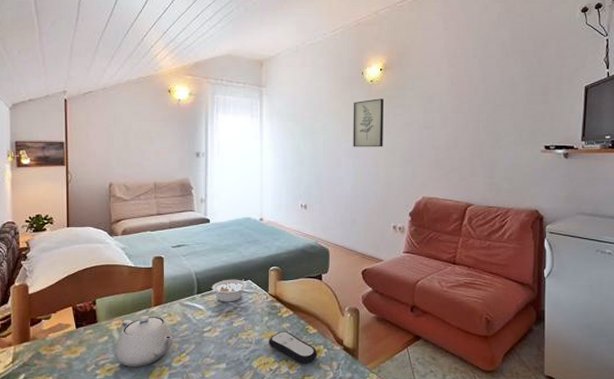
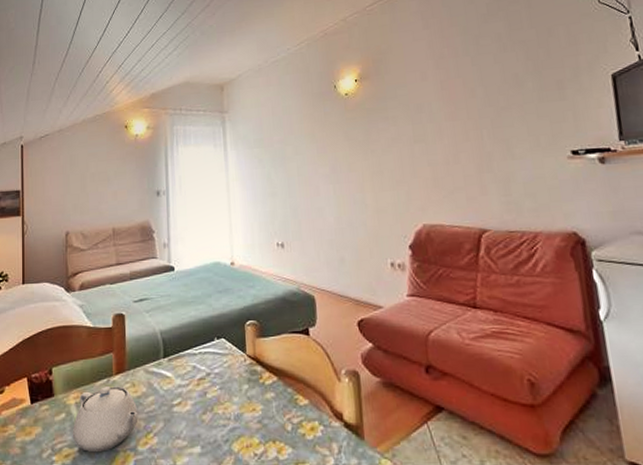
legume: present [211,279,247,302] -> none [179,338,221,367]
remote control: present [268,330,317,363] -> none [249,402,312,446]
wall art: present [353,98,384,147] -> none [327,112,368,171]

